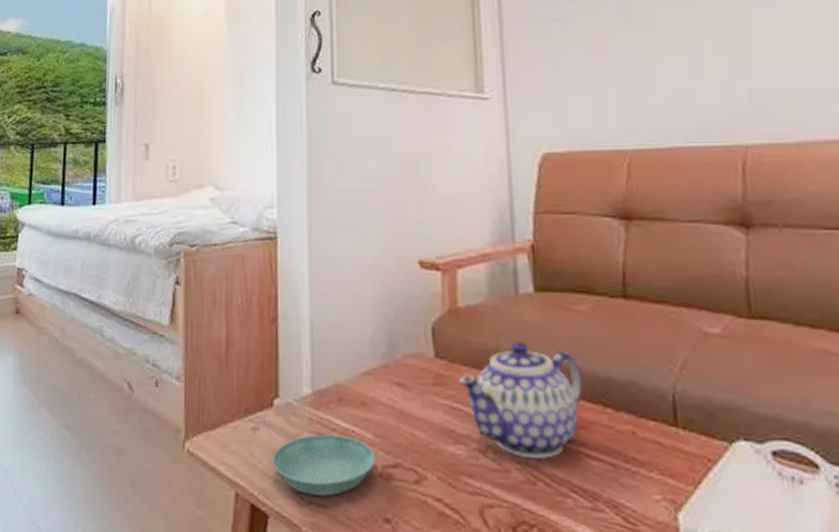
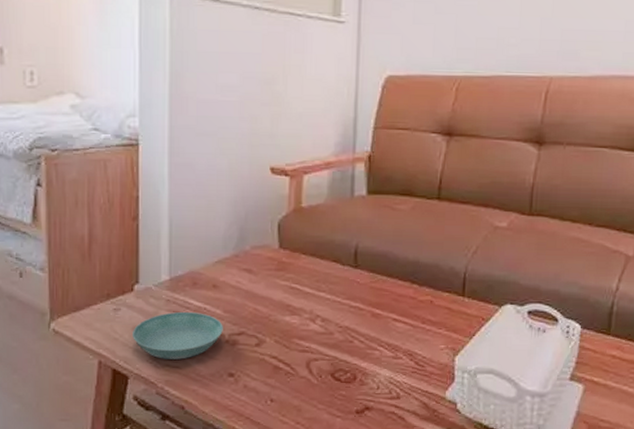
teapot: present [458,340,583,459] -> none [297,234,398,323]

